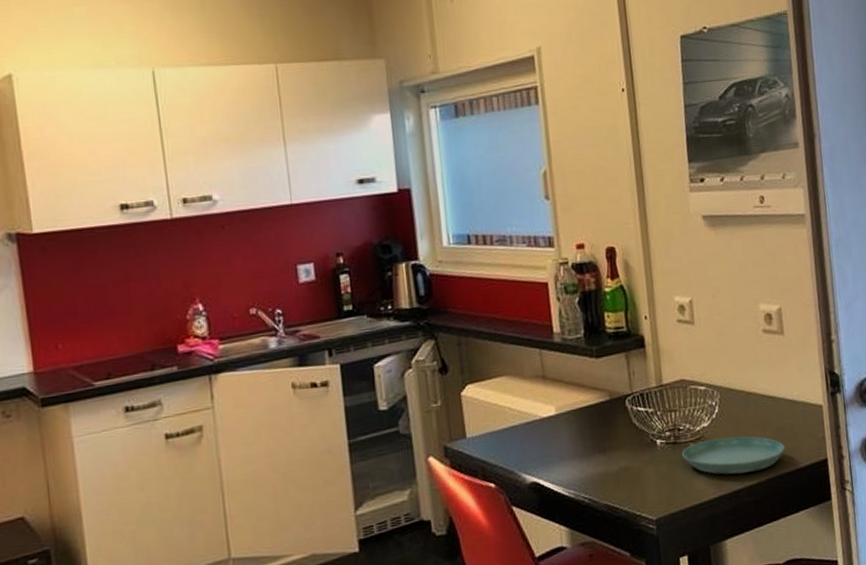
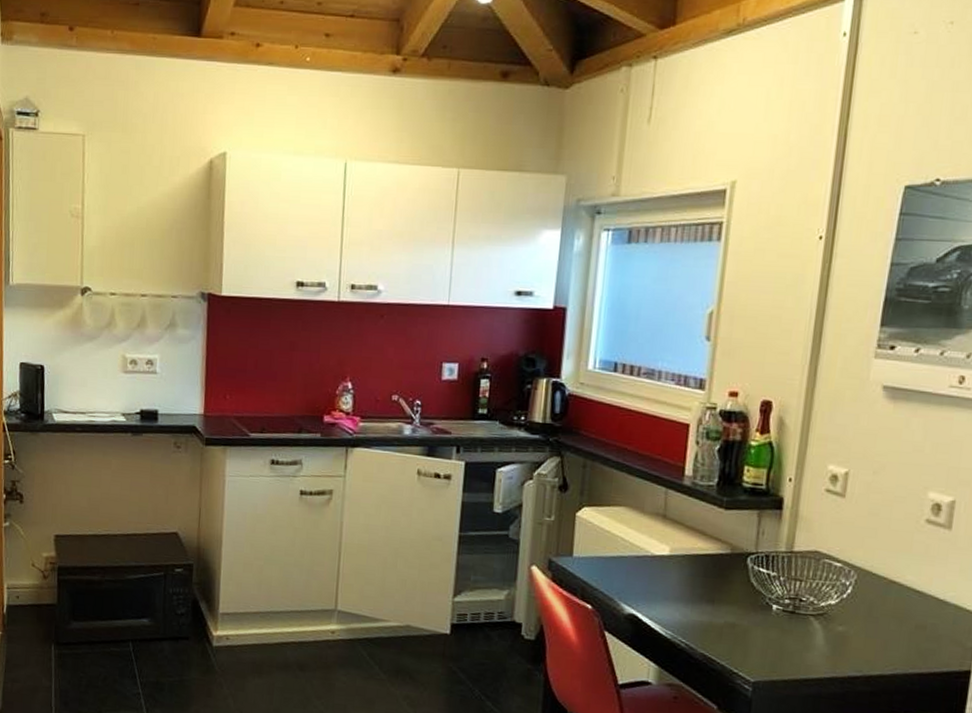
saucer: present [682,436,785,475] -> none [798,618,922,663]

